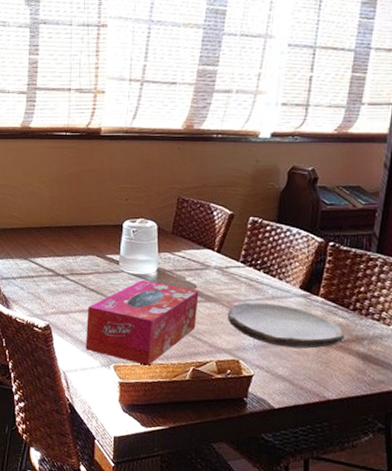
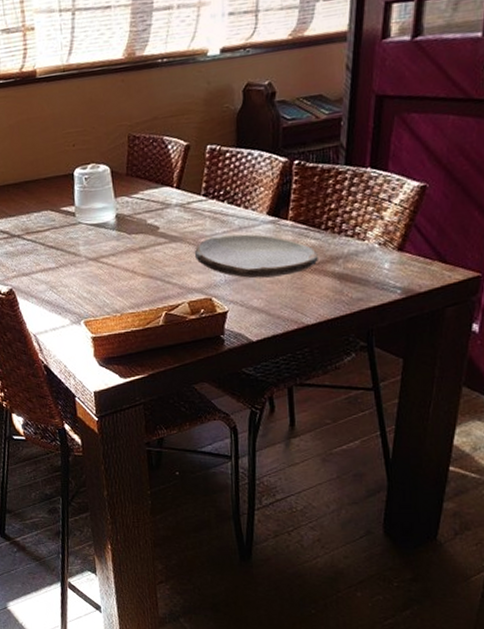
tissue box: present [85,279,199,365] -> none [49,228,163,317]

